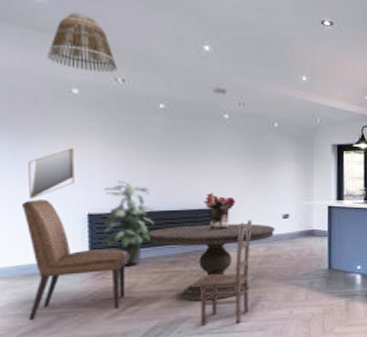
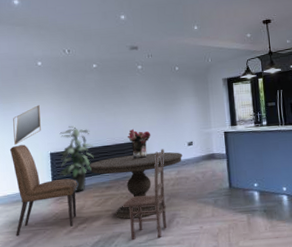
lamp shade: present [47,11,117,73] -> none [22,7,65,48]

